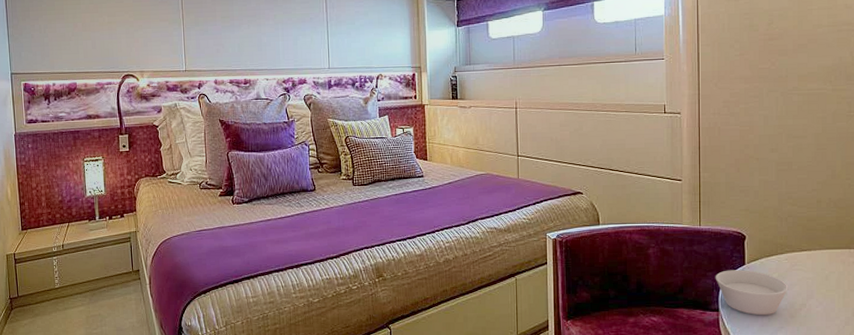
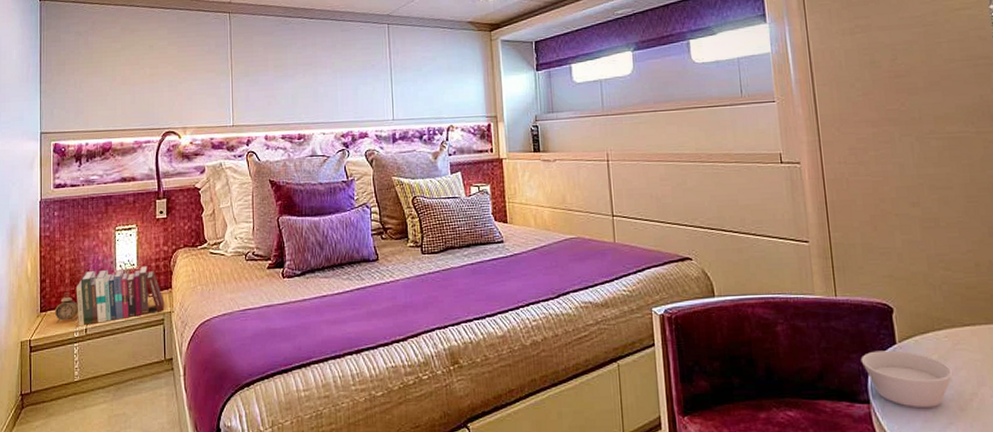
alarm clock: none [34,214,56,240] -> present [54,292,79,323]
books: none [51,192,131,243] -> present [76,265,165,326]

